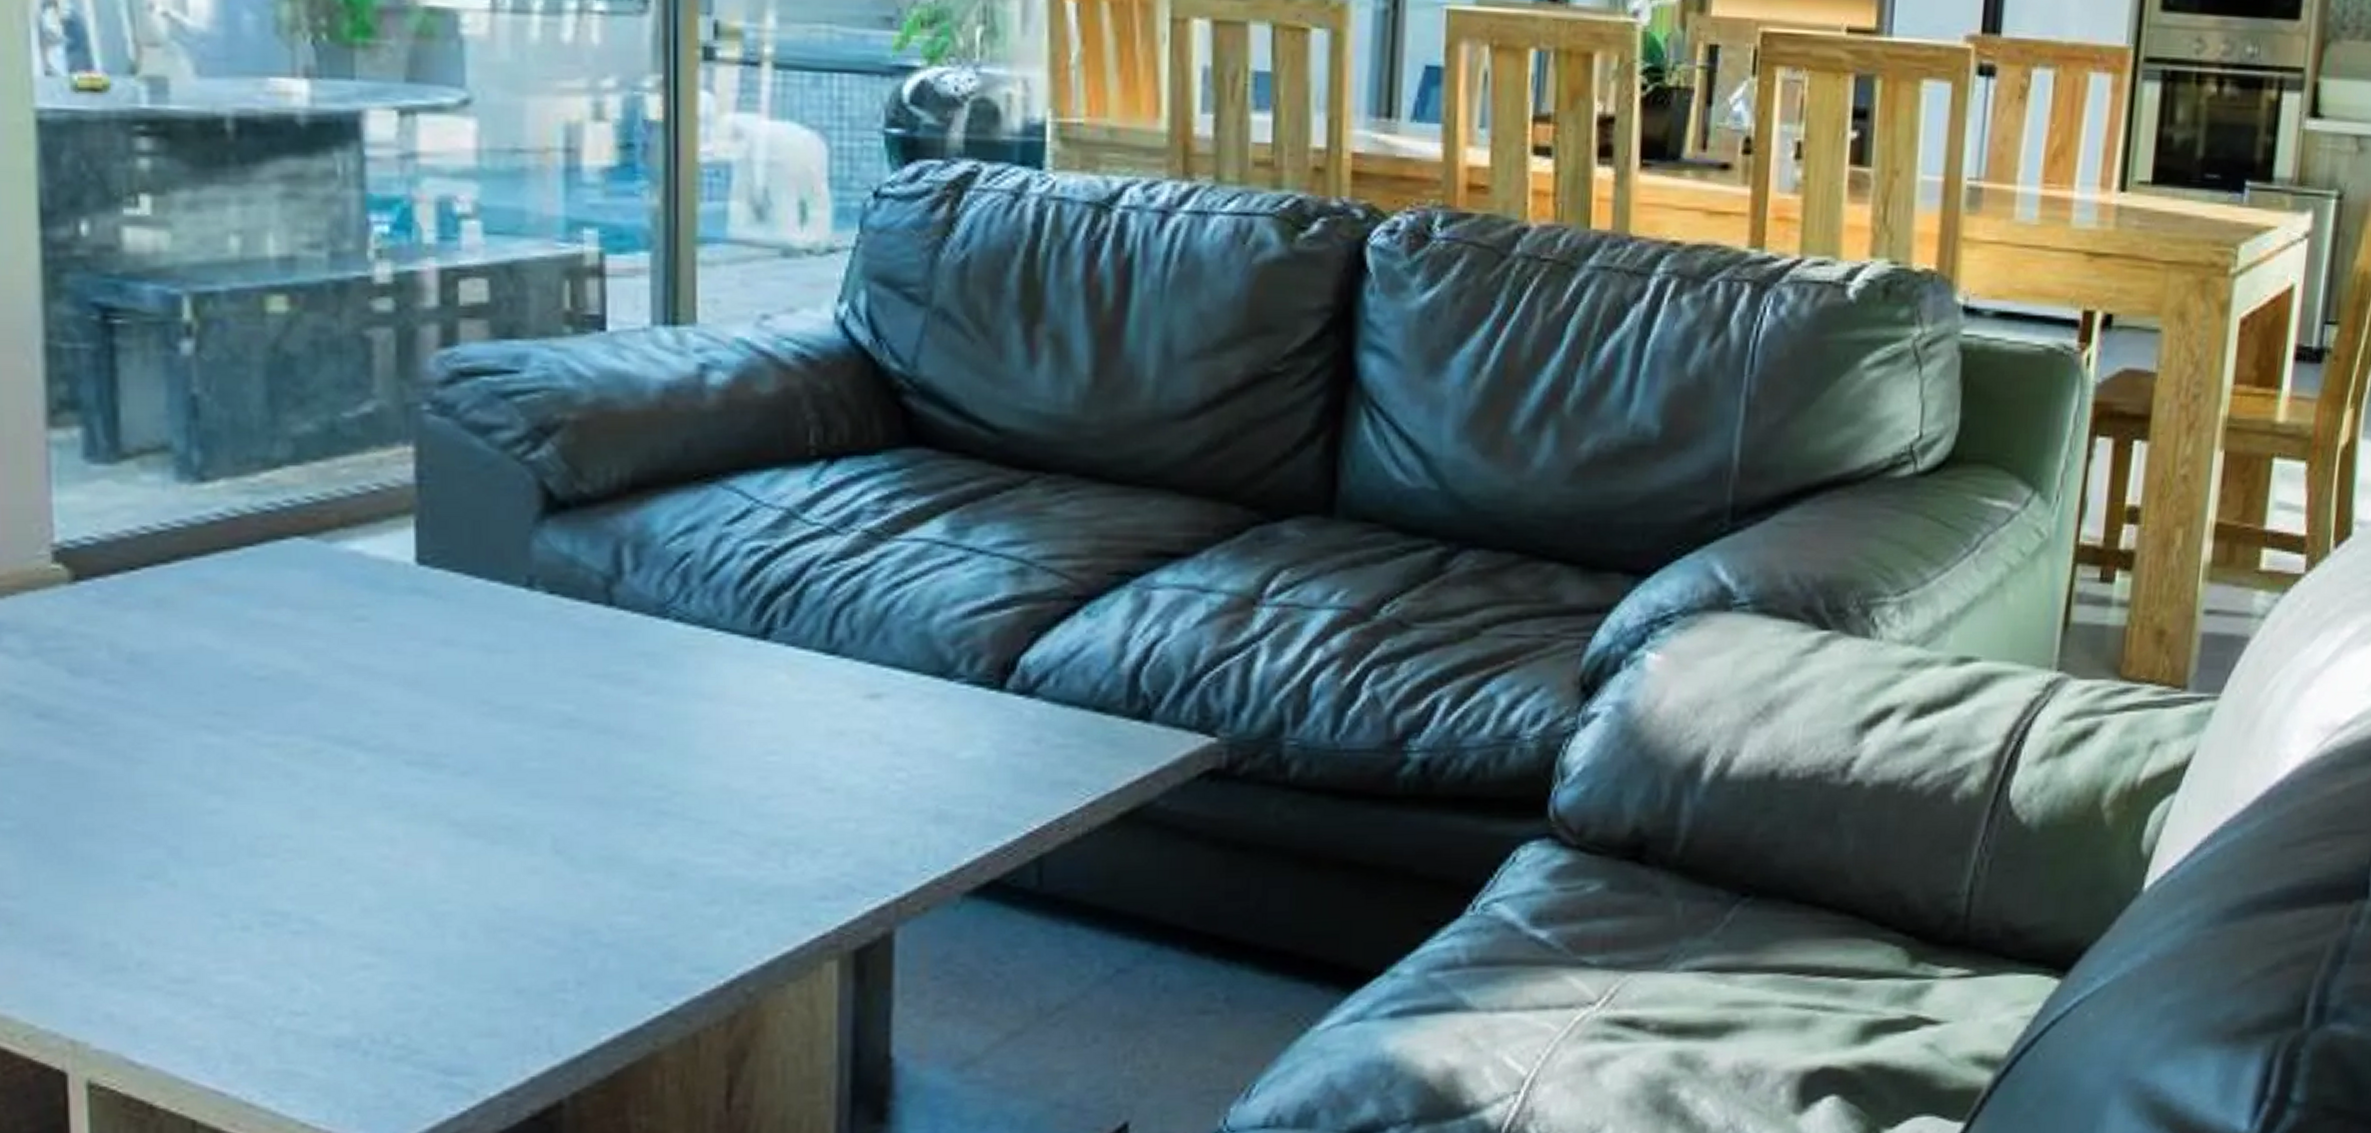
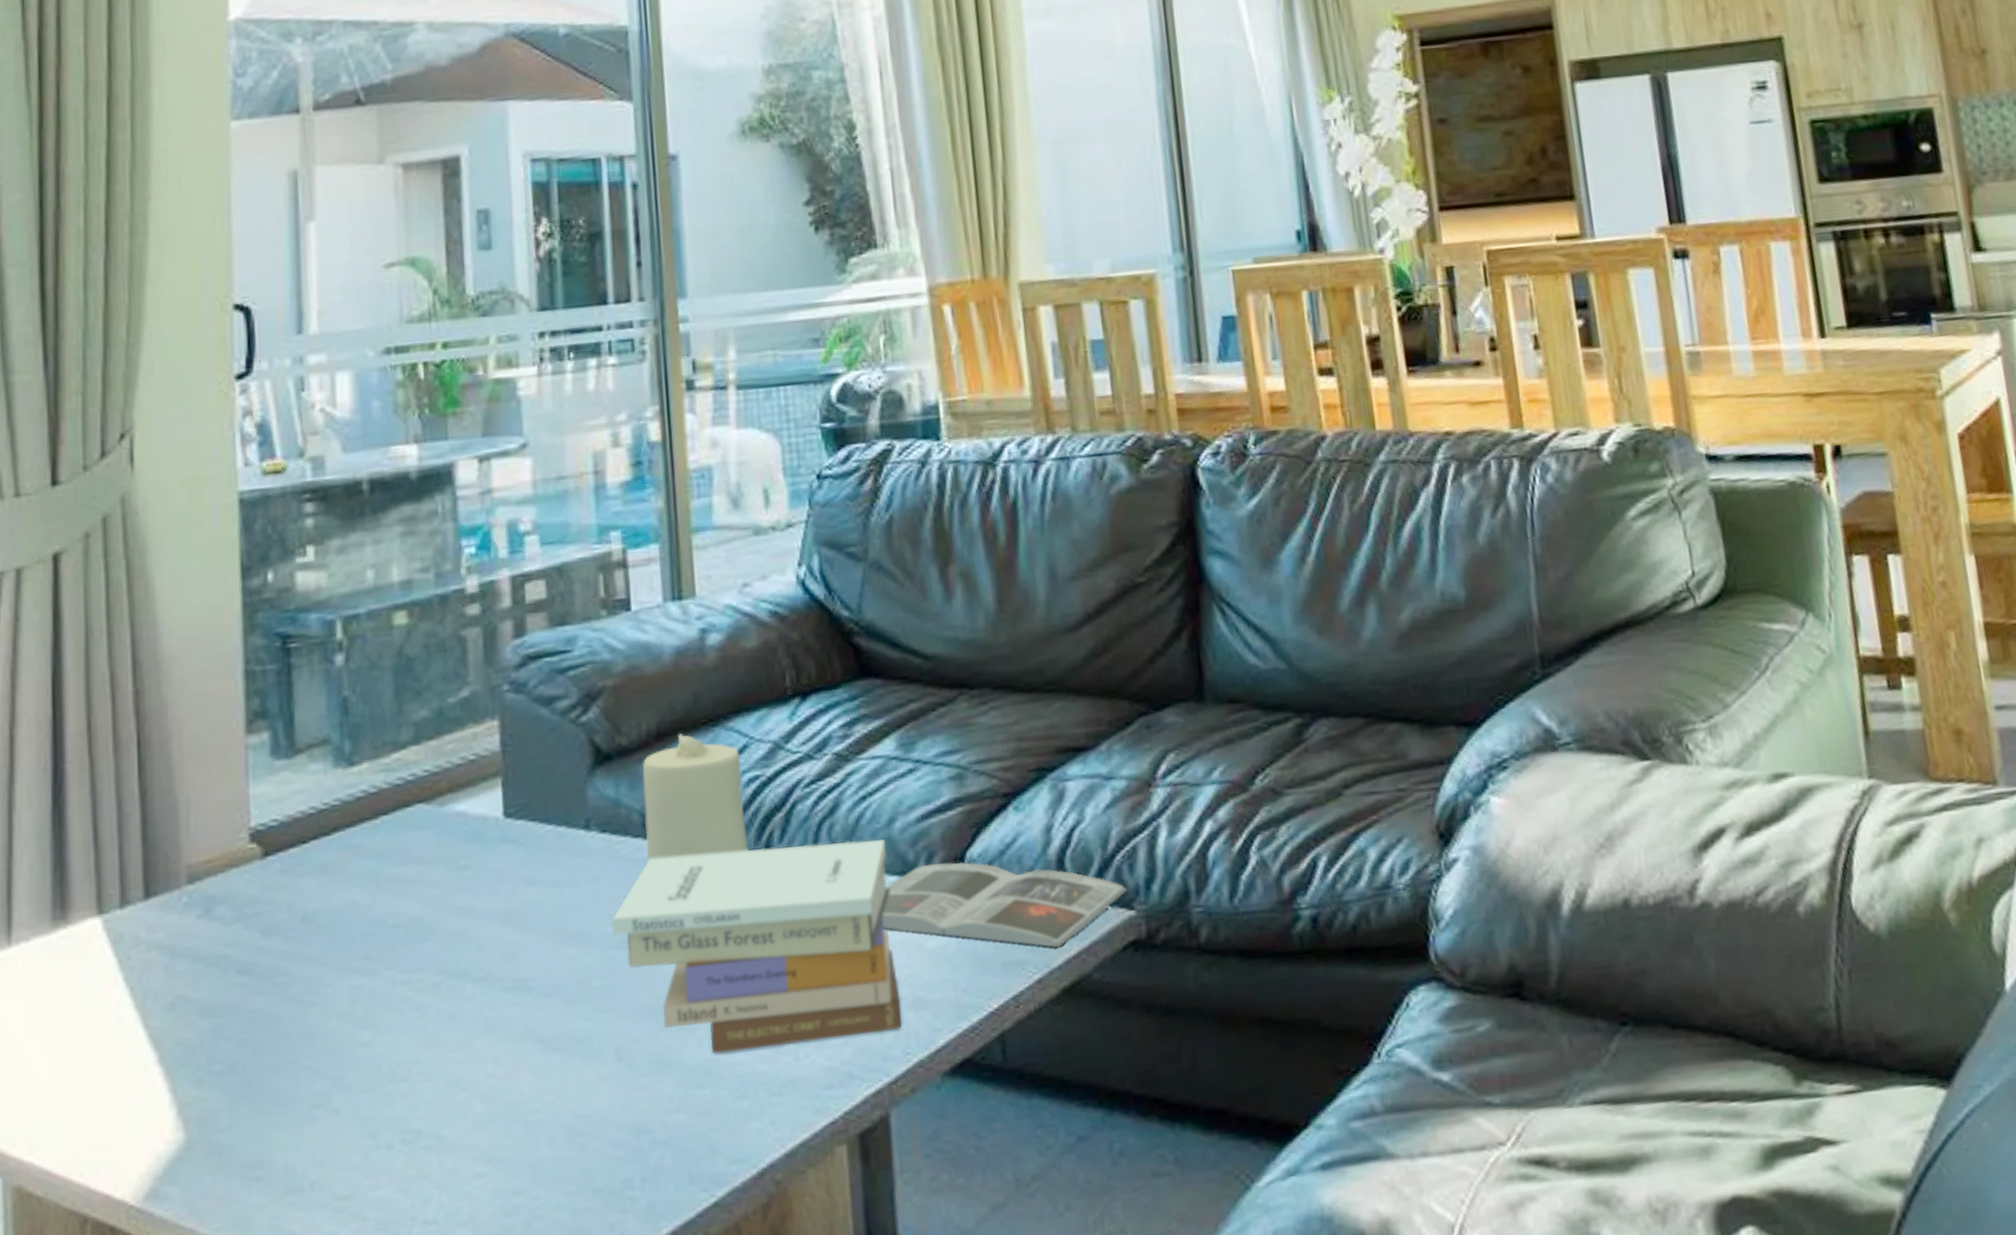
books: none [555,628,922,854] -> present [611,839,903,1054]
candle: none [608,487,743,633] -> present [642,733,749,860]
magazine: none [906,667,1212,770] -> present [882,861,1128,948]

